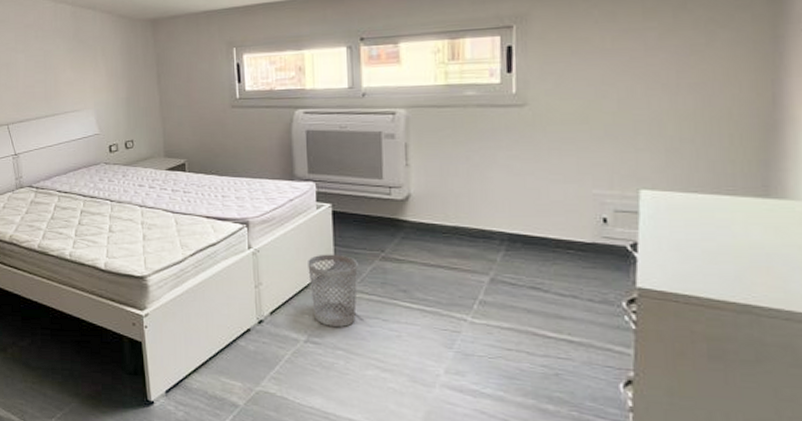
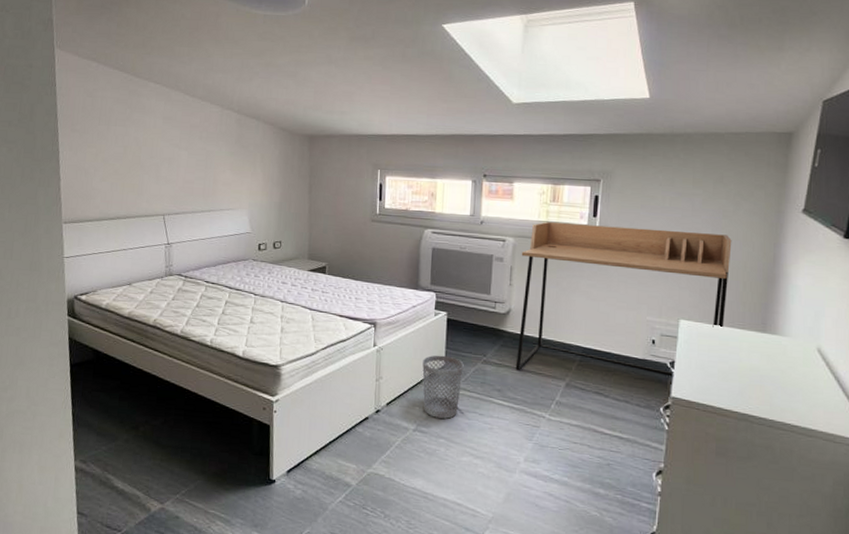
desk: none [417,75,708,266] -> present [515,221,732,377]

